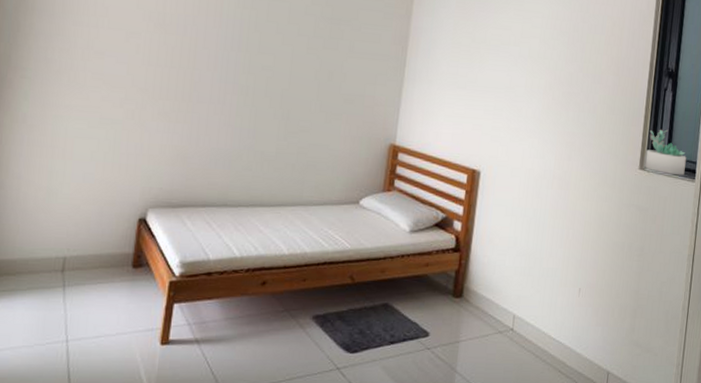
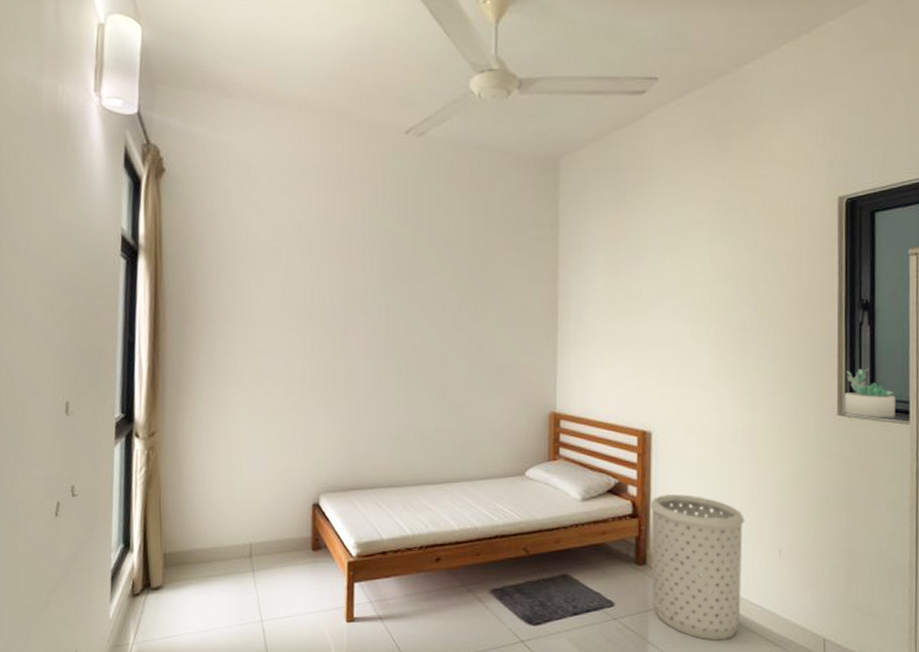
laundry basket: none [464,231,553,372] -> present [649,494,745,641]

